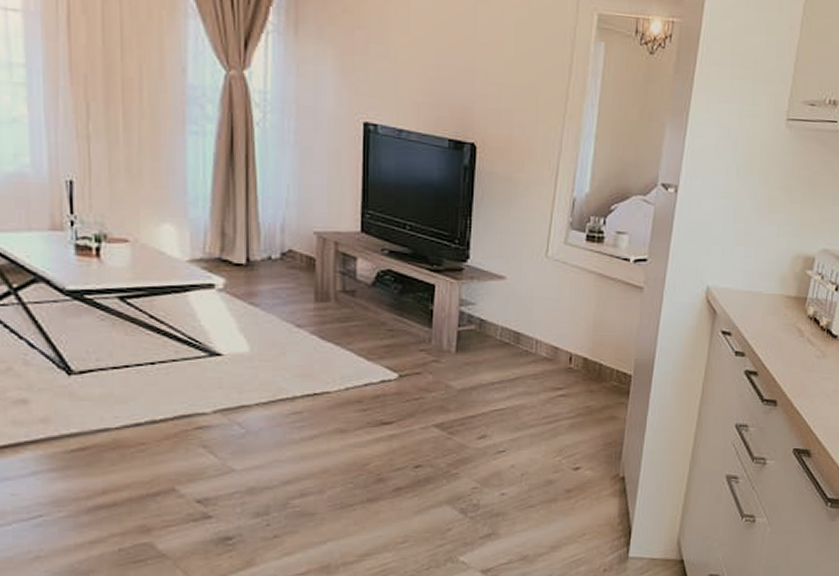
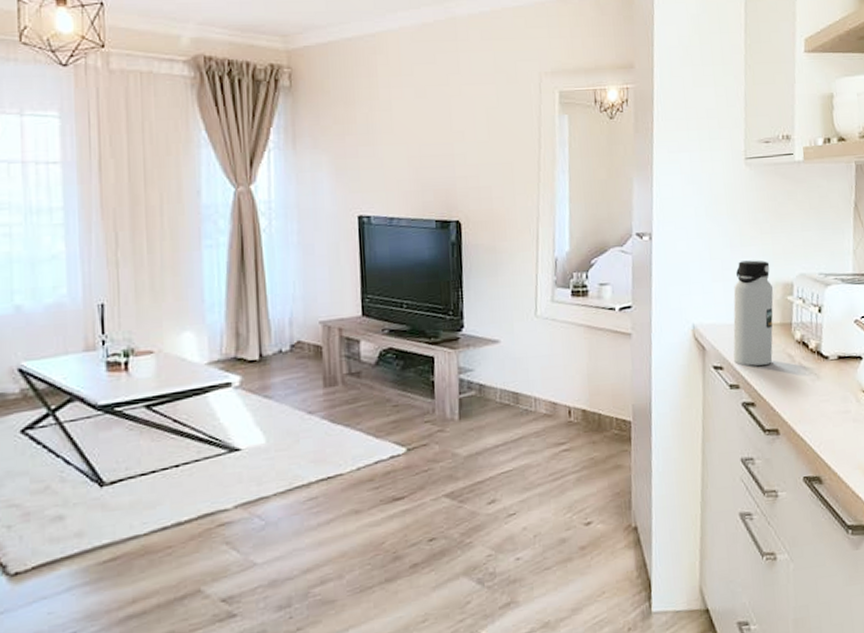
water bottle: none [742,228,795,336] -> present [732,260,774,366]

